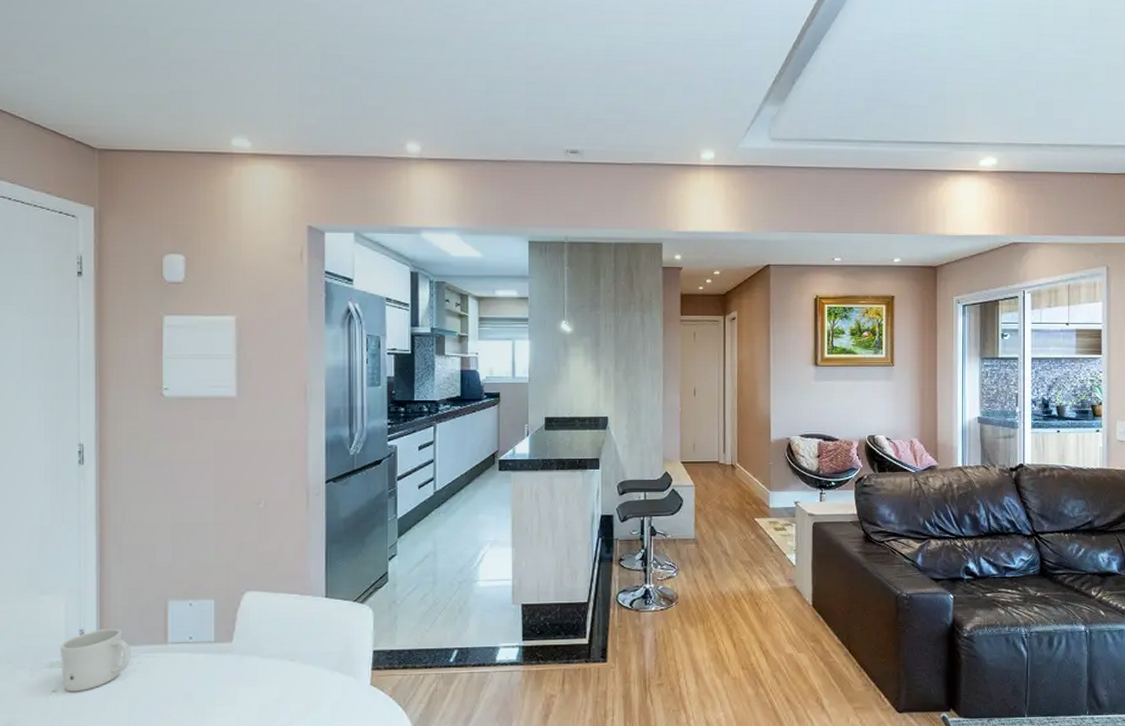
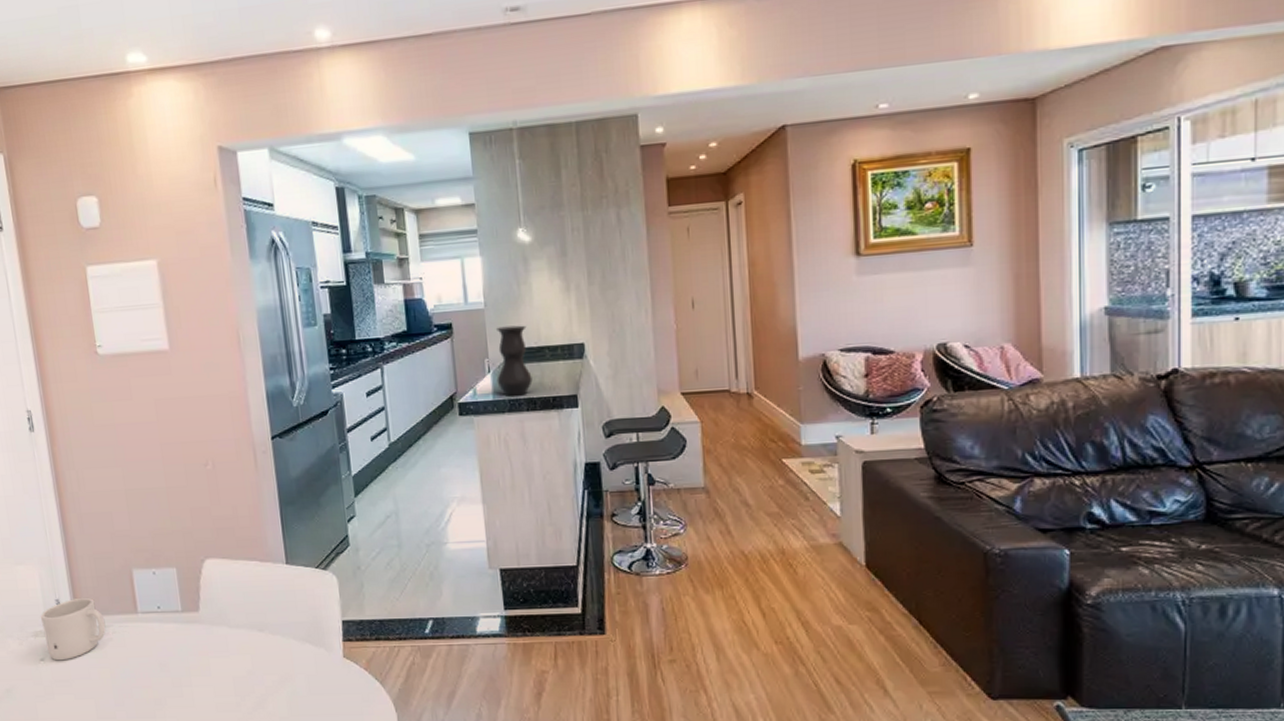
vase: none [533,399,563,458] -> present [495,325,533,398]

